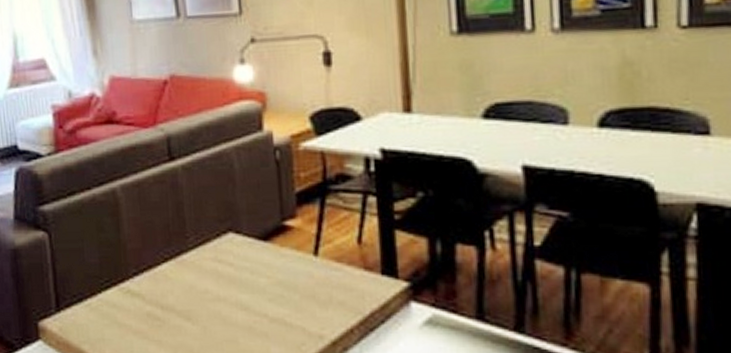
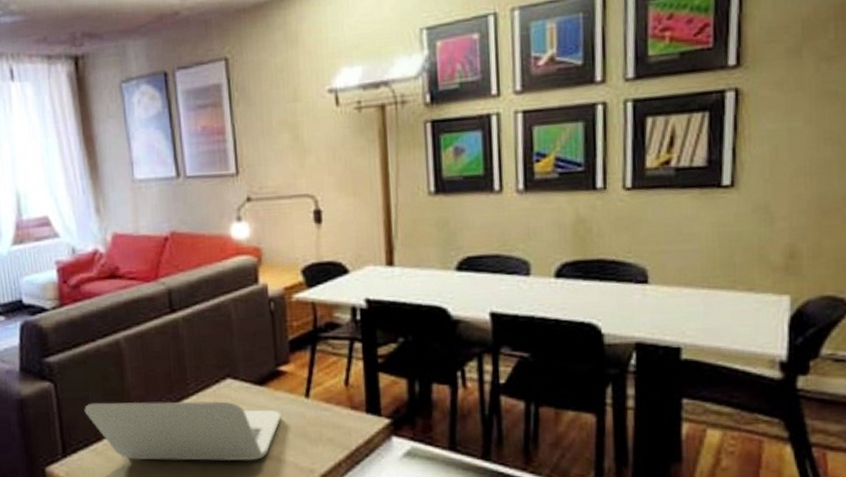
laptop: none [79,254,288,324] -> present [84,401,281,462]

